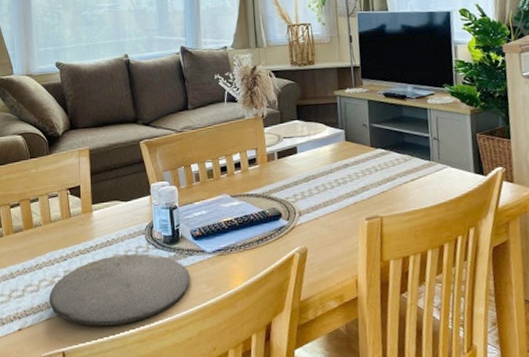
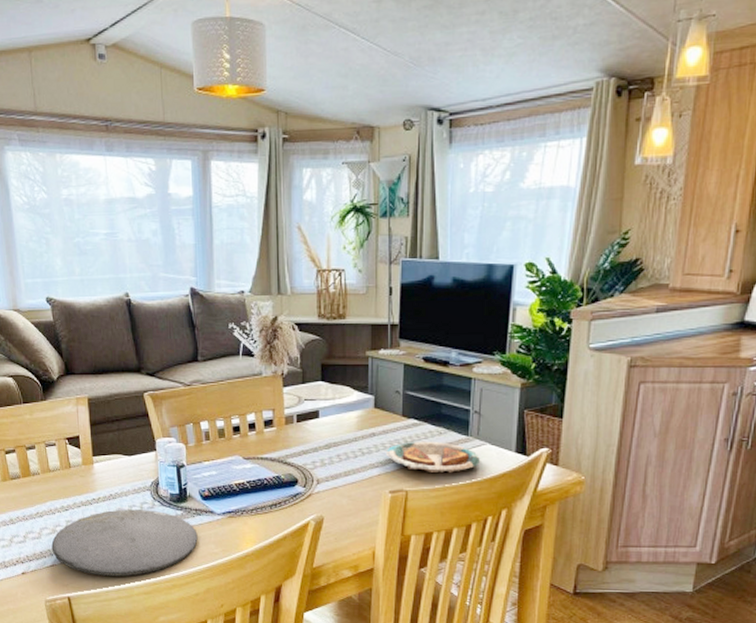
plate: none [359,167,444,198] -> present [385,441,480,474]

